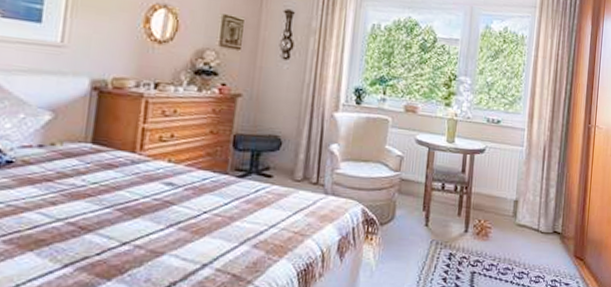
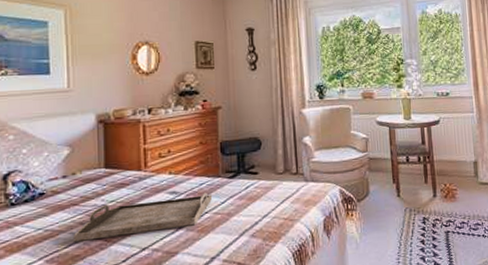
serving tray: none [41,185,214,225] -> present [74,192,212,242]

